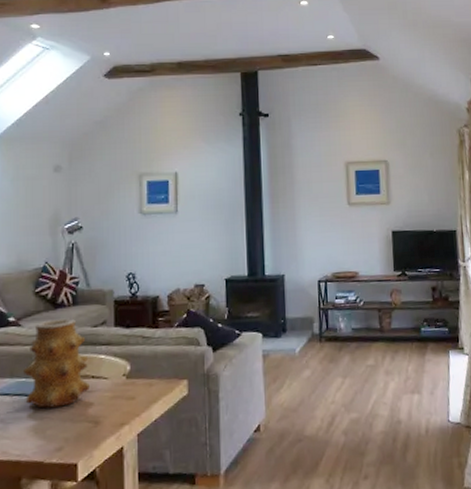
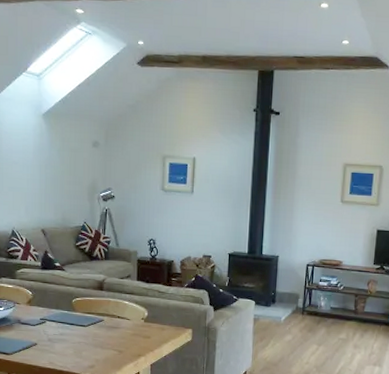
vase: present [24,318,91,409] -> none [66,268,117,336]

